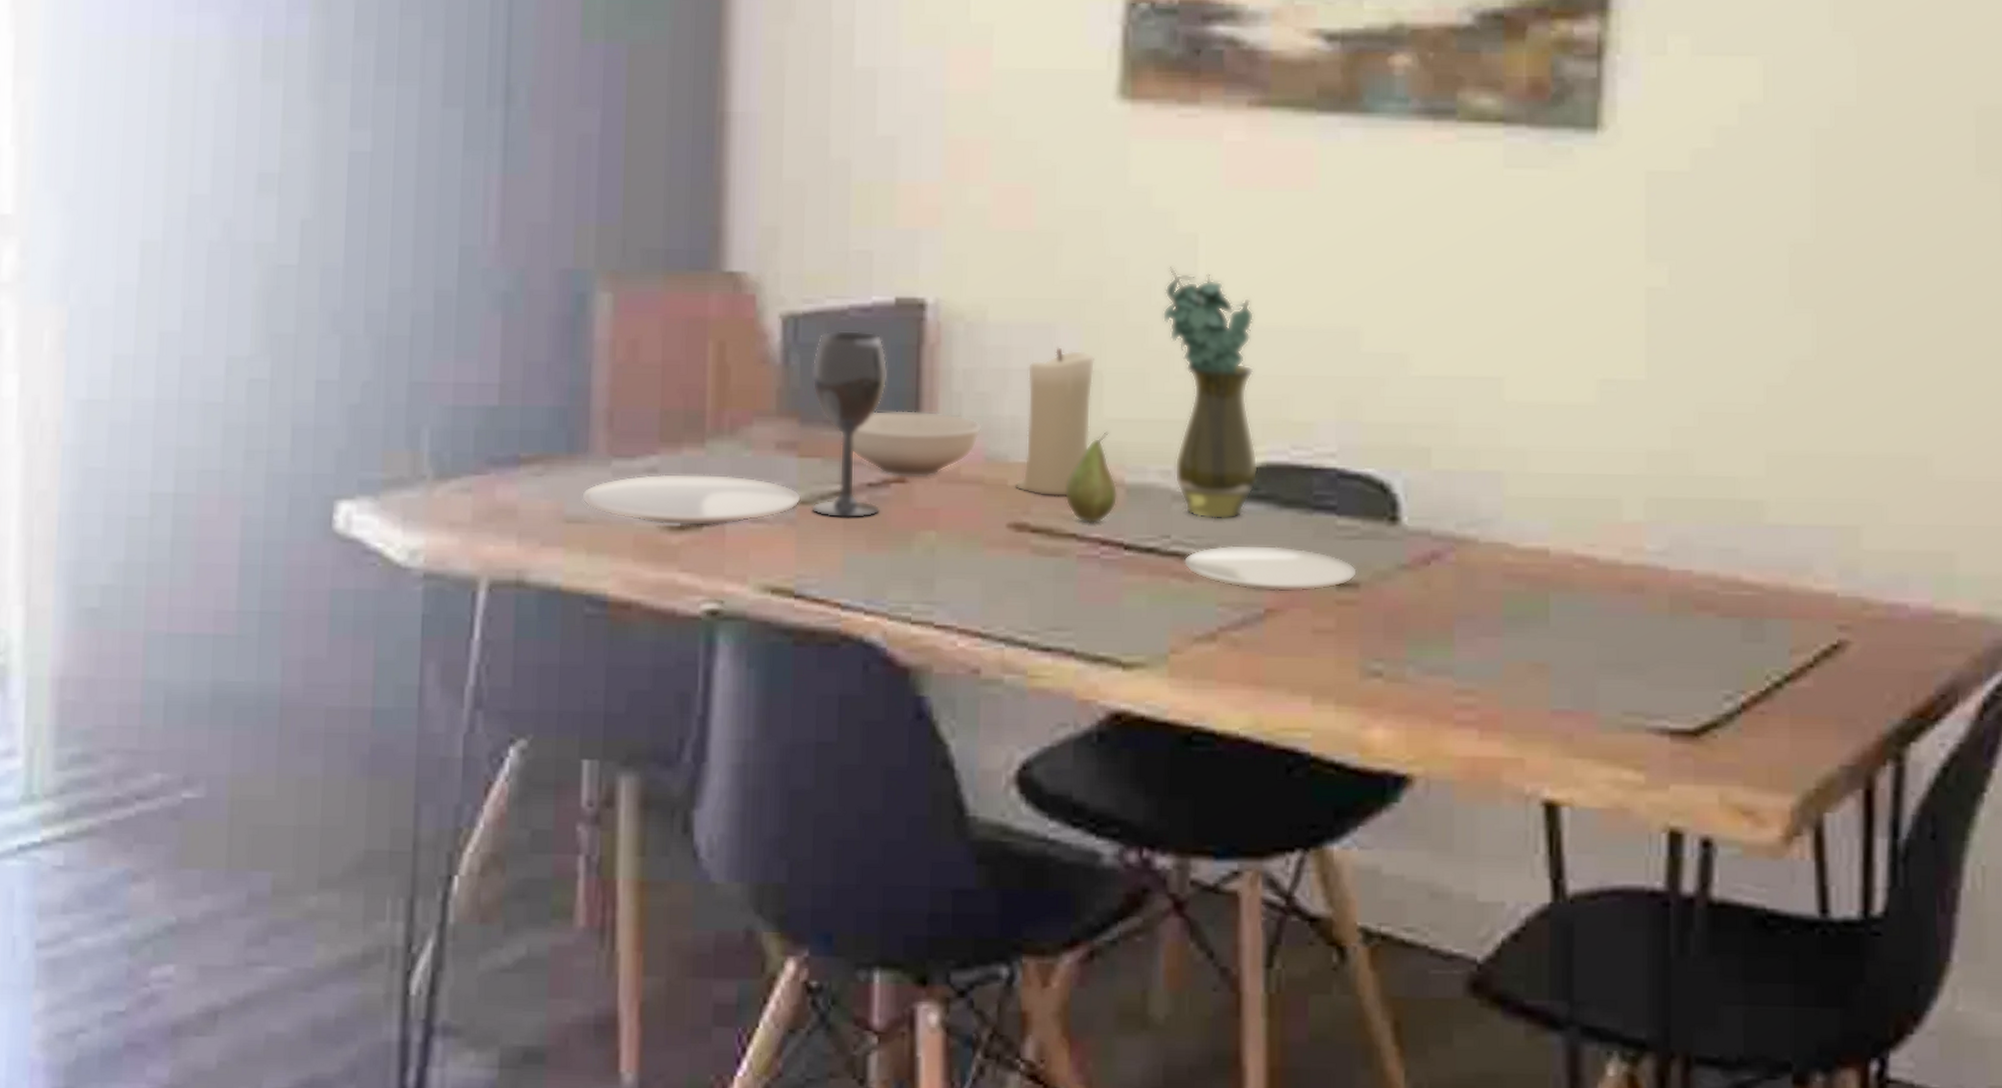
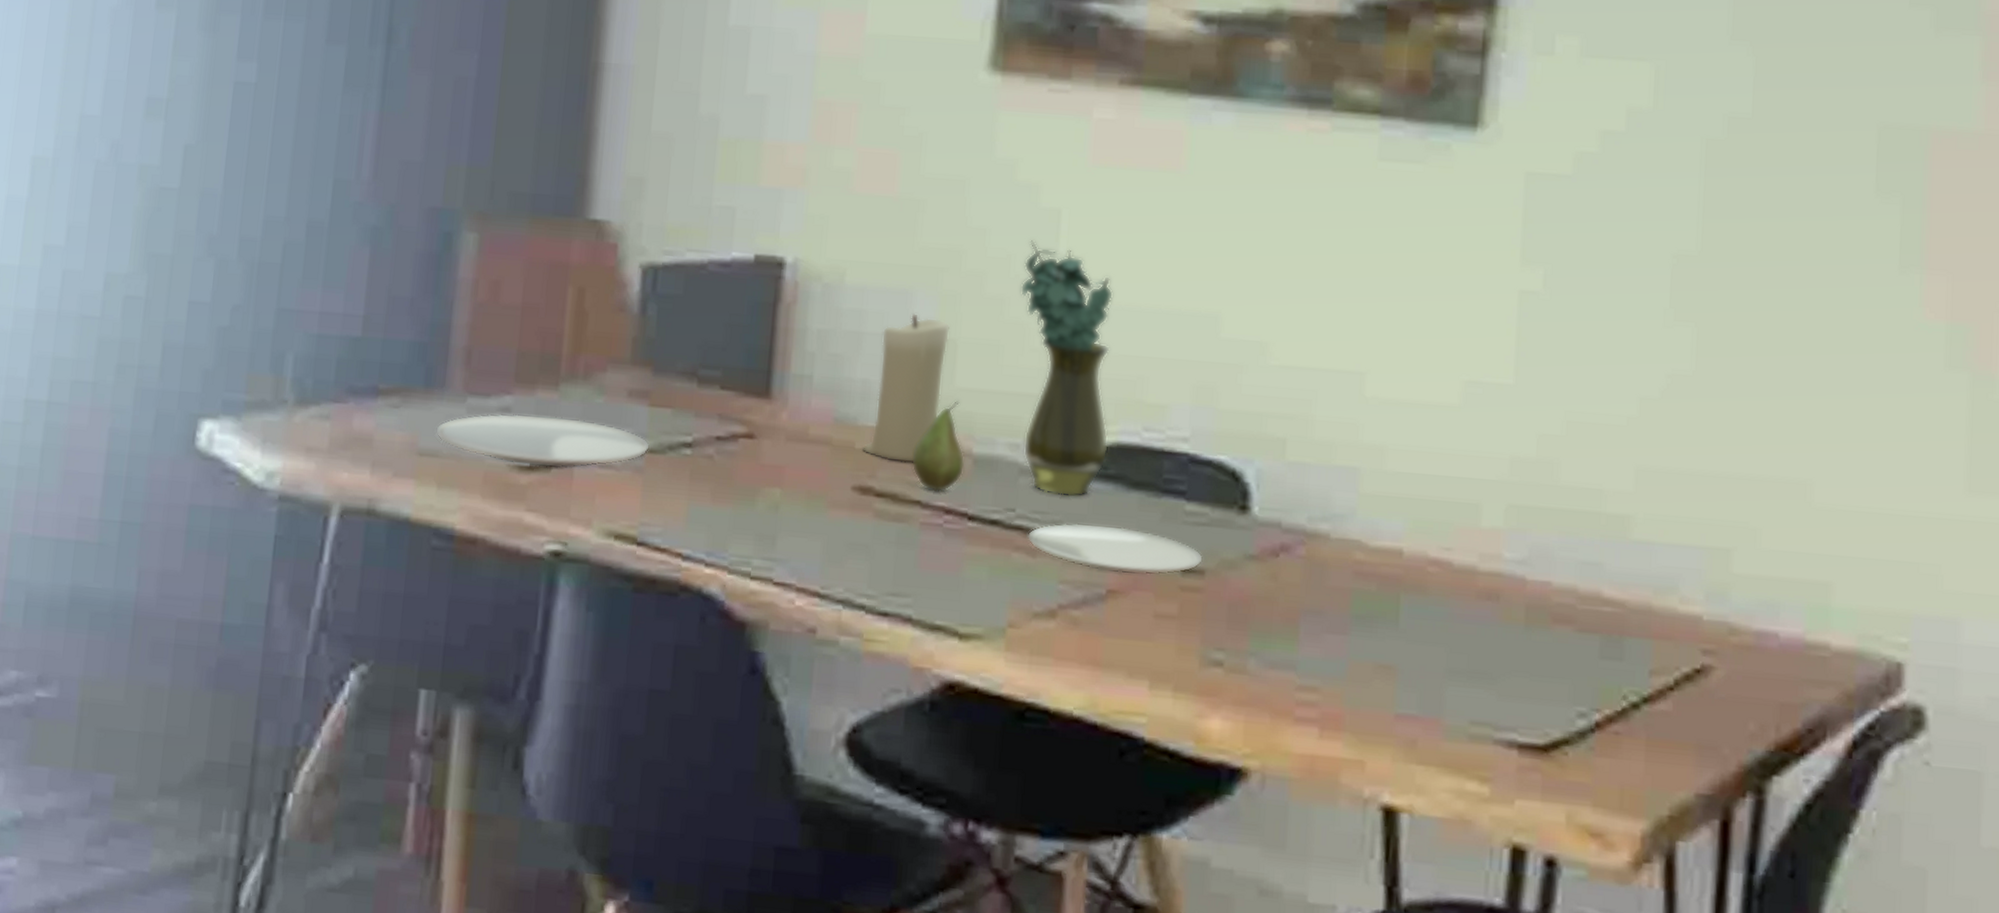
wine glass: present [811,330,888,518] -> none [659,283,743,471]
bowl: present [852,410,982,477] -> none [702,365,834,434]

